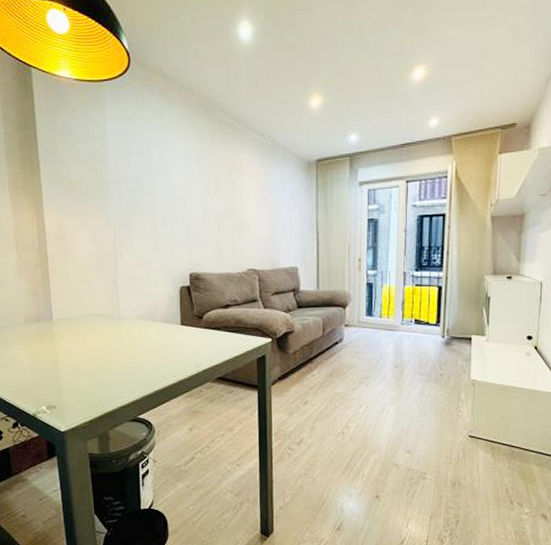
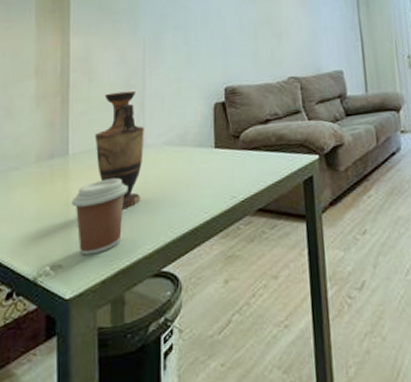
coffee cup: none [59,342,107,401] -> present [72,178,129,256]
vase: none [74,269,119,367] -> present [95,90,144,208]

